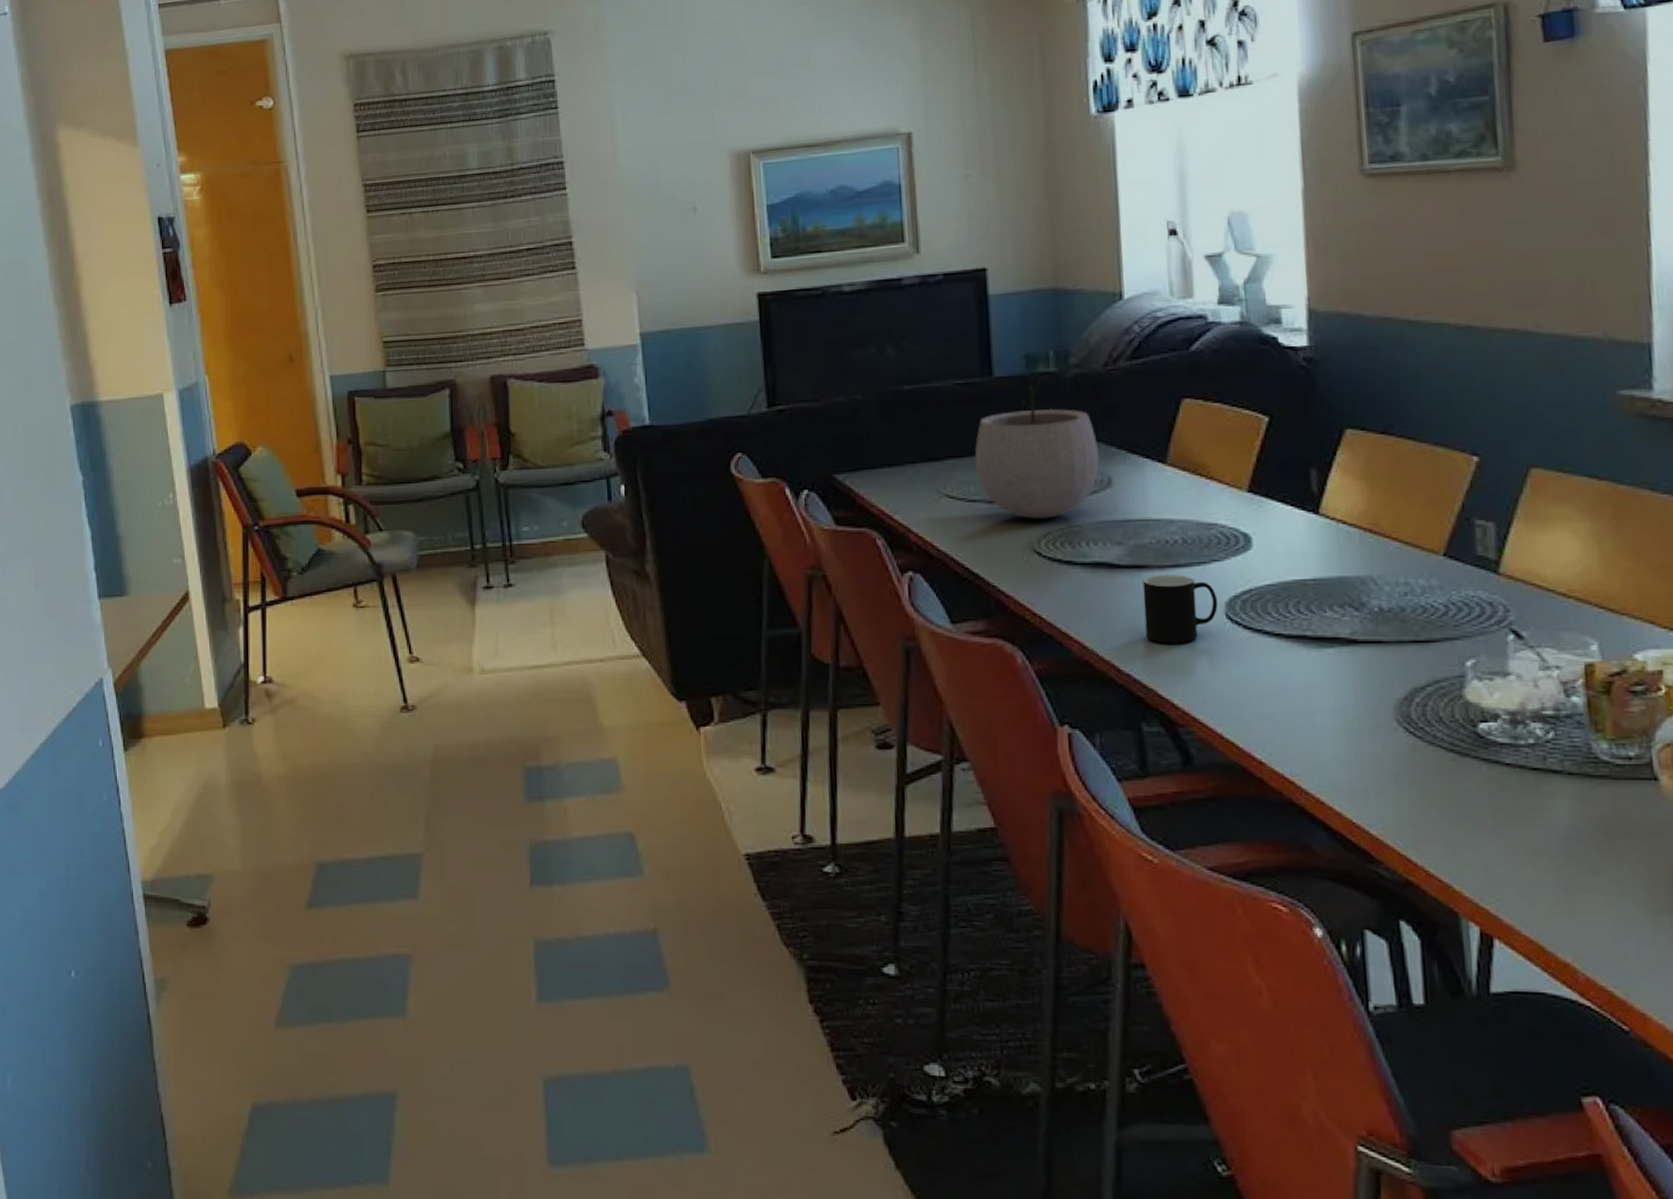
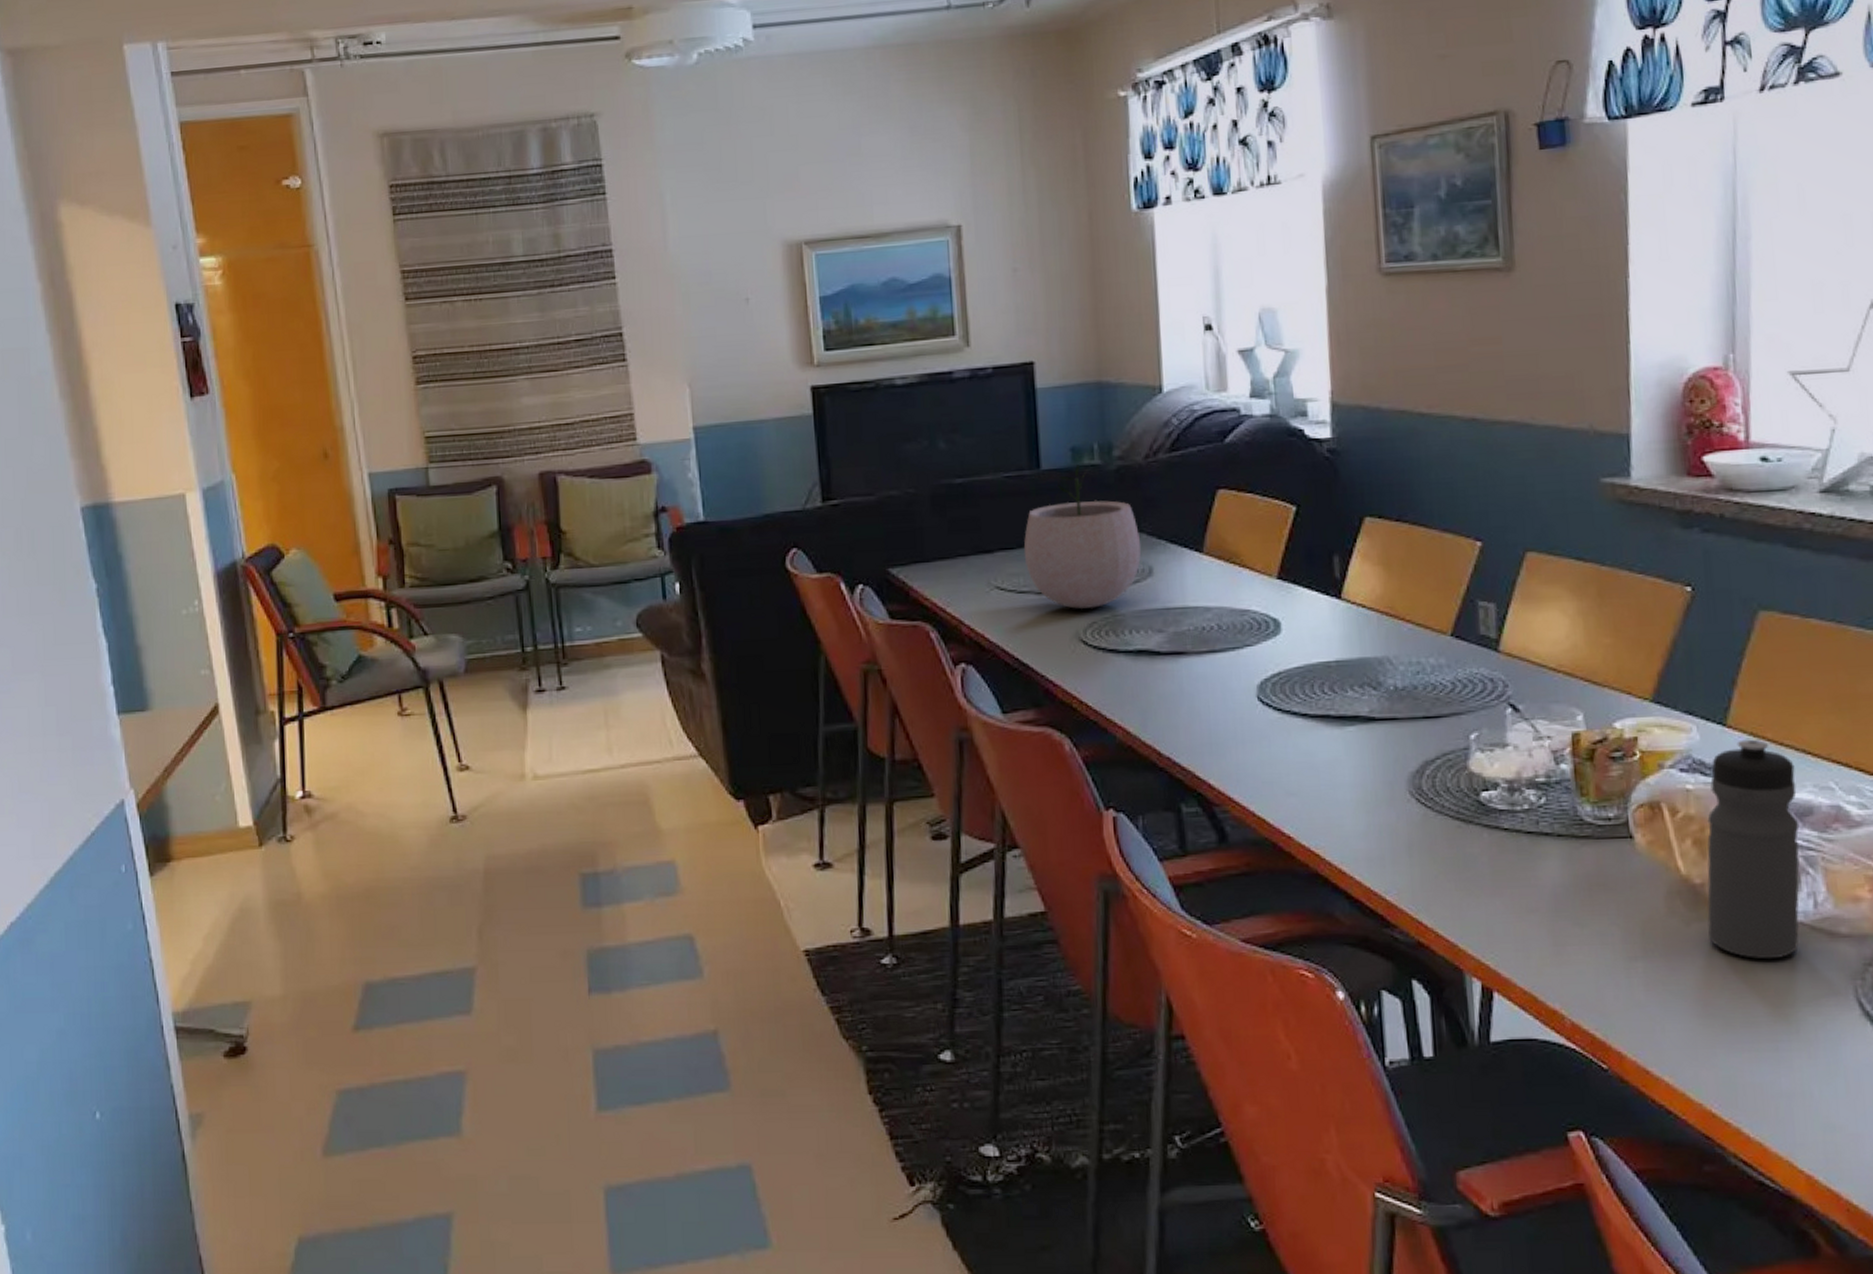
cup: present [1142,574,1218,644] -> none [1181,660,1251,727]

